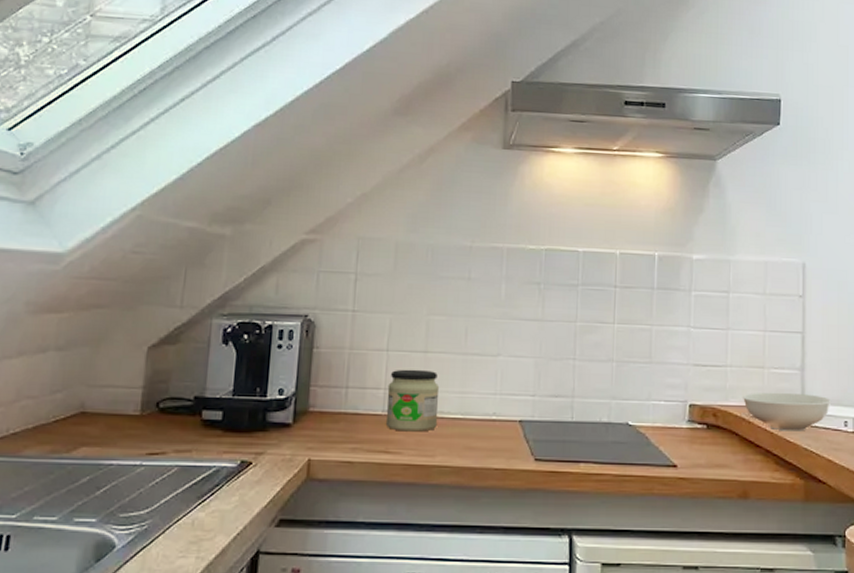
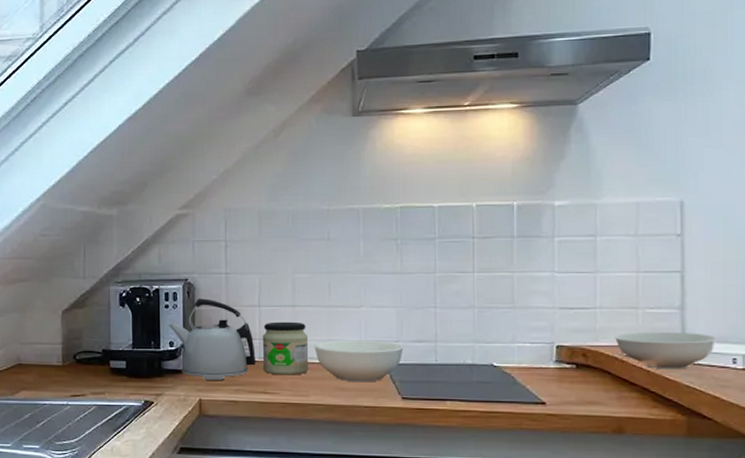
kettle: none [280,338,380,436] -> present [169,298,257,380]
bowl: none [445,392,540,441] -> present [314,340,404,382]

